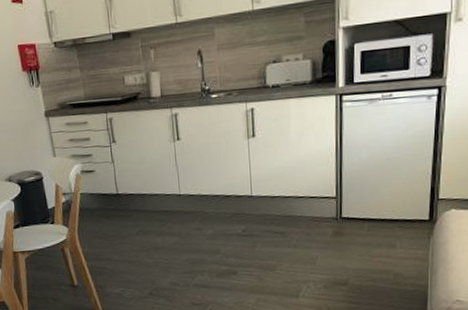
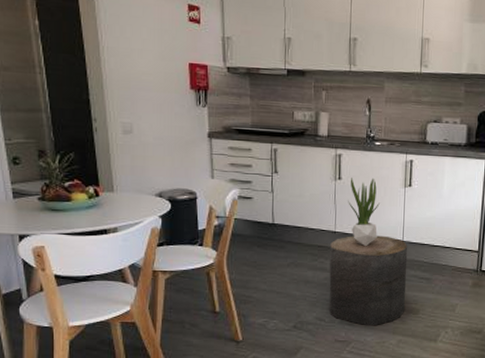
stool: none [176,192,261,287] -> present [329,235,408,325]
potted plant: none [189,133,224,207] -> present [348,177,380,247]

